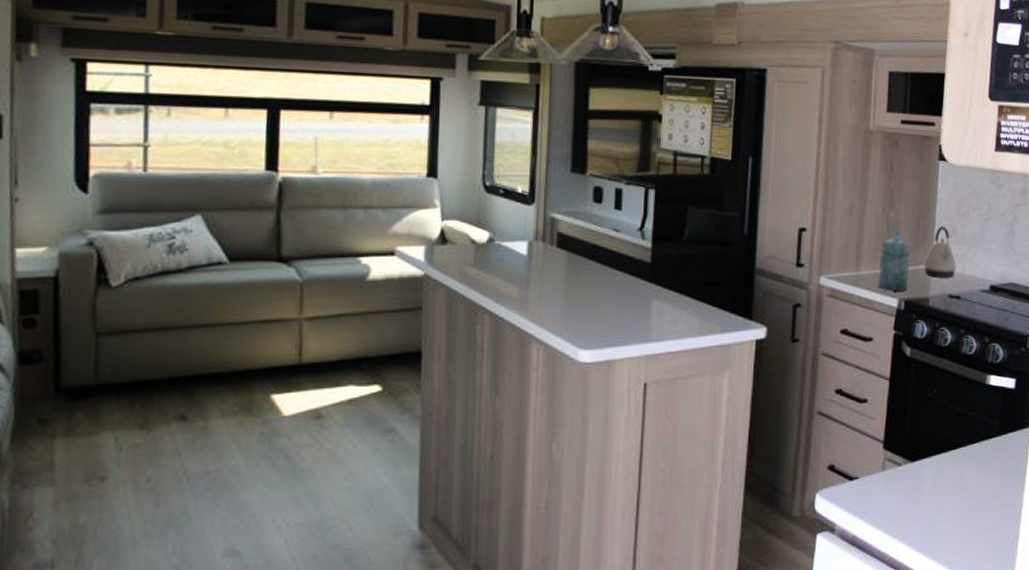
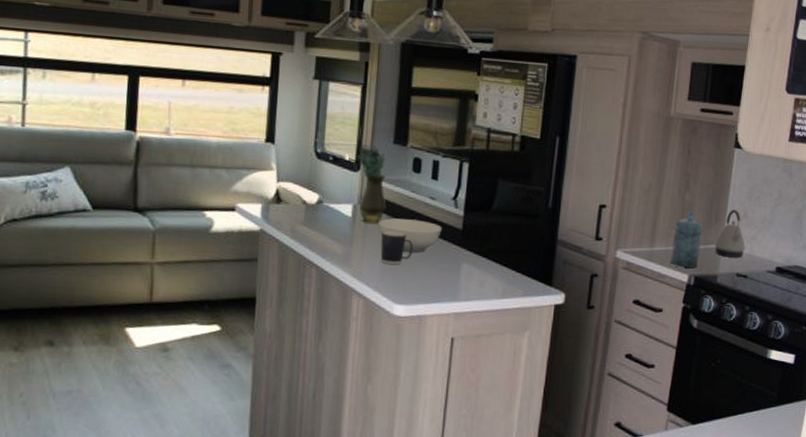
vase: none [532,172,565,261] -> present [358,142,386,224]
bowl: none [557,254,628,291] -> present [378,218,442,252]
mug: none [561,269,598,305] -> present [380,231,414,264]

